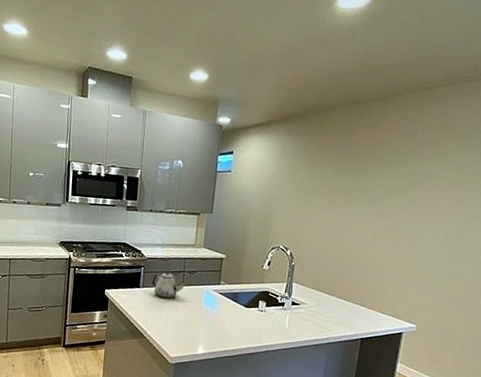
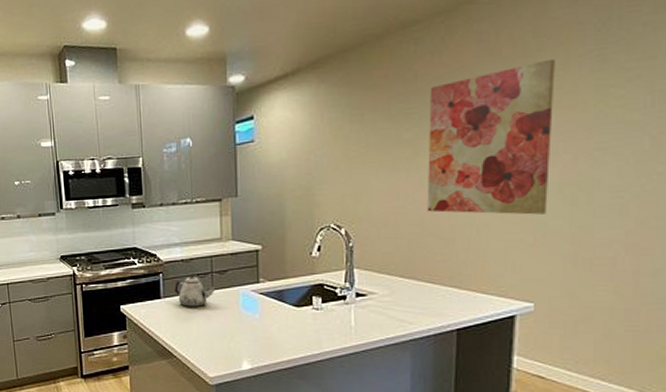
wall art: none [351,146,451,260] -> present [427,58,555,215]

